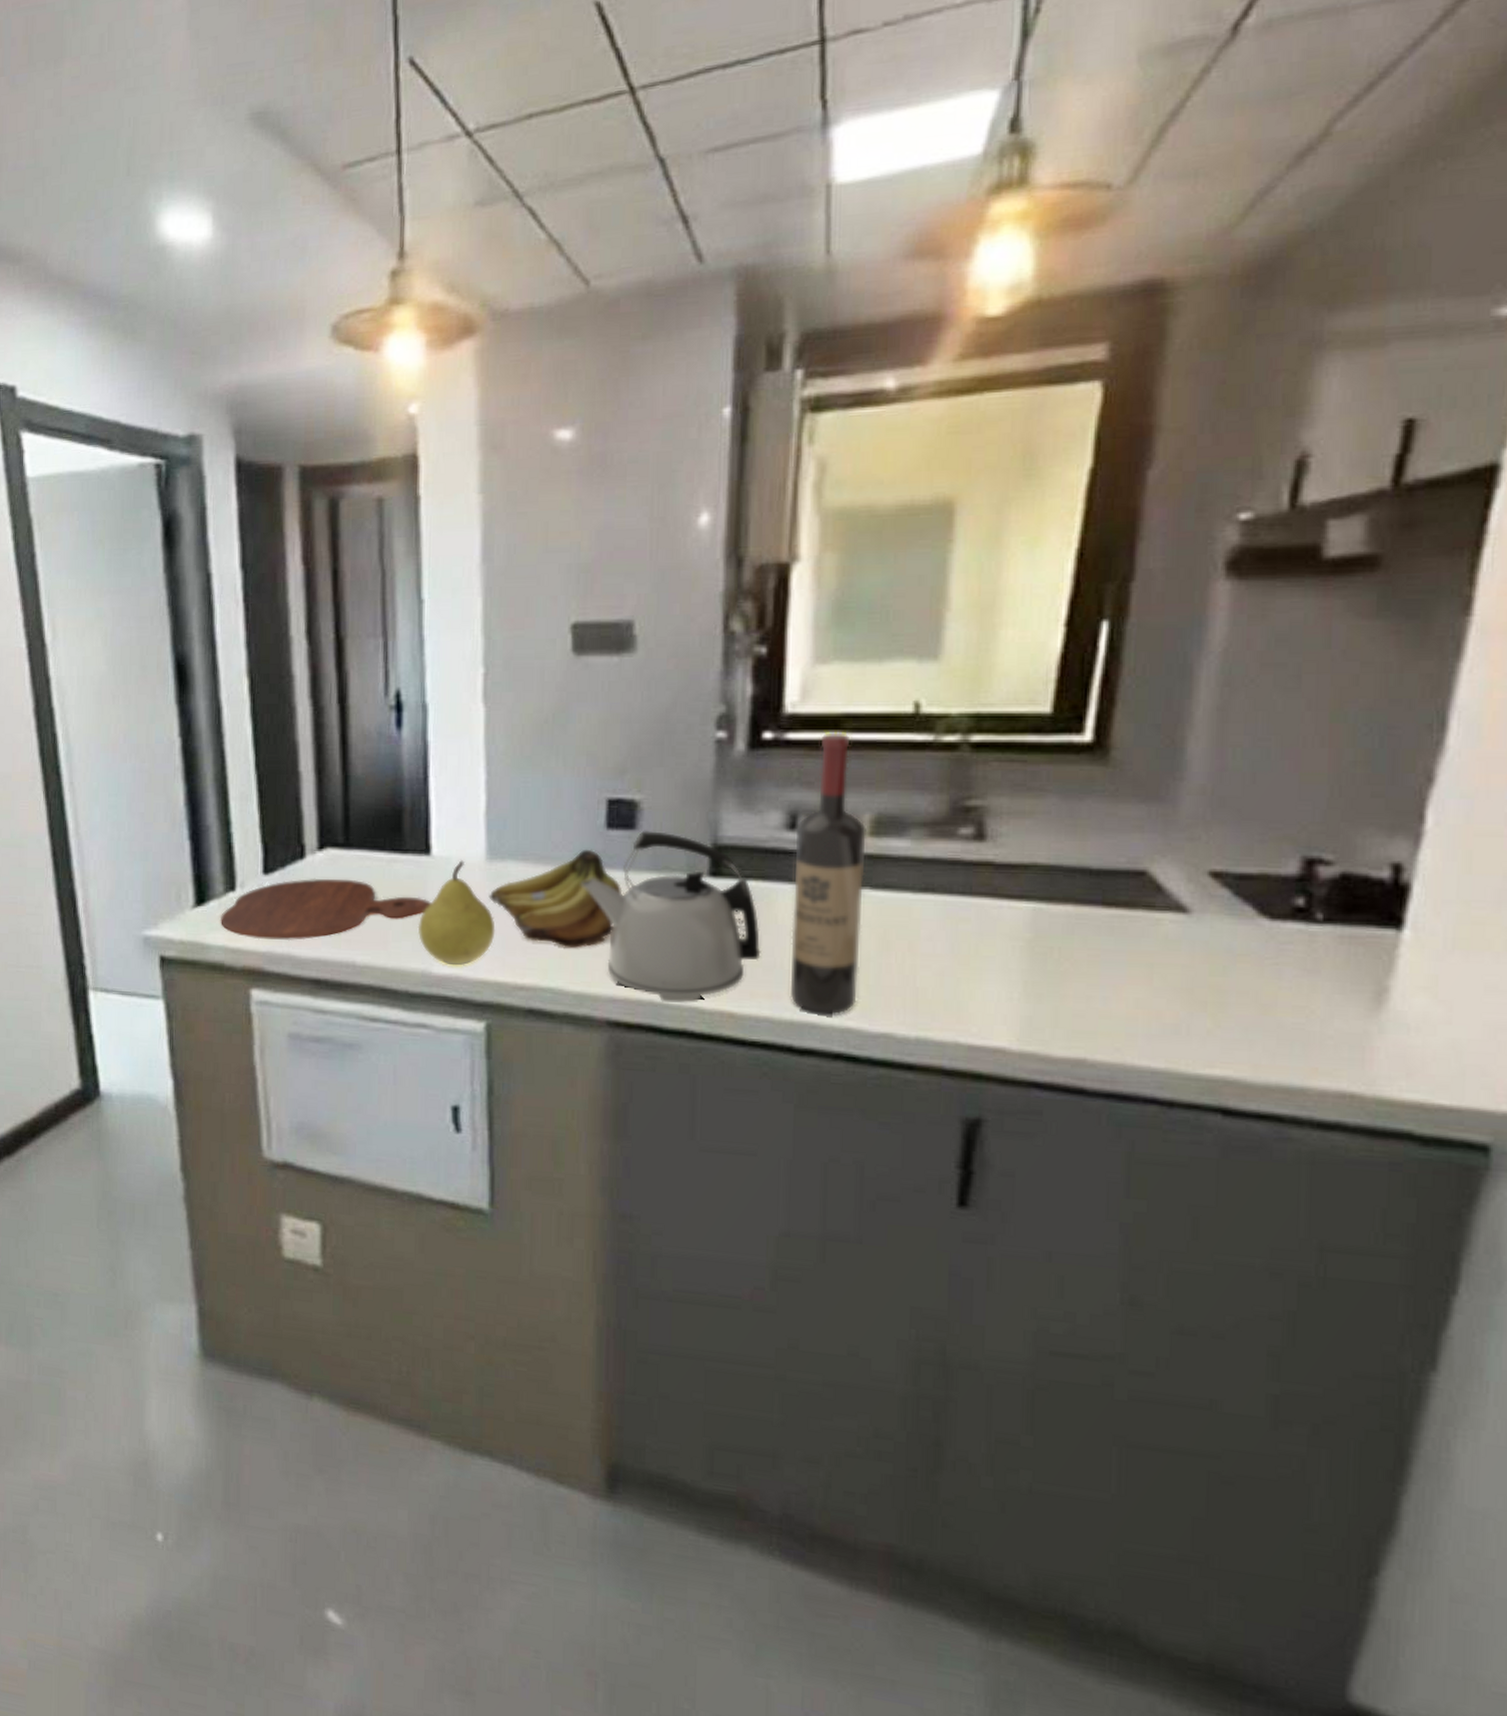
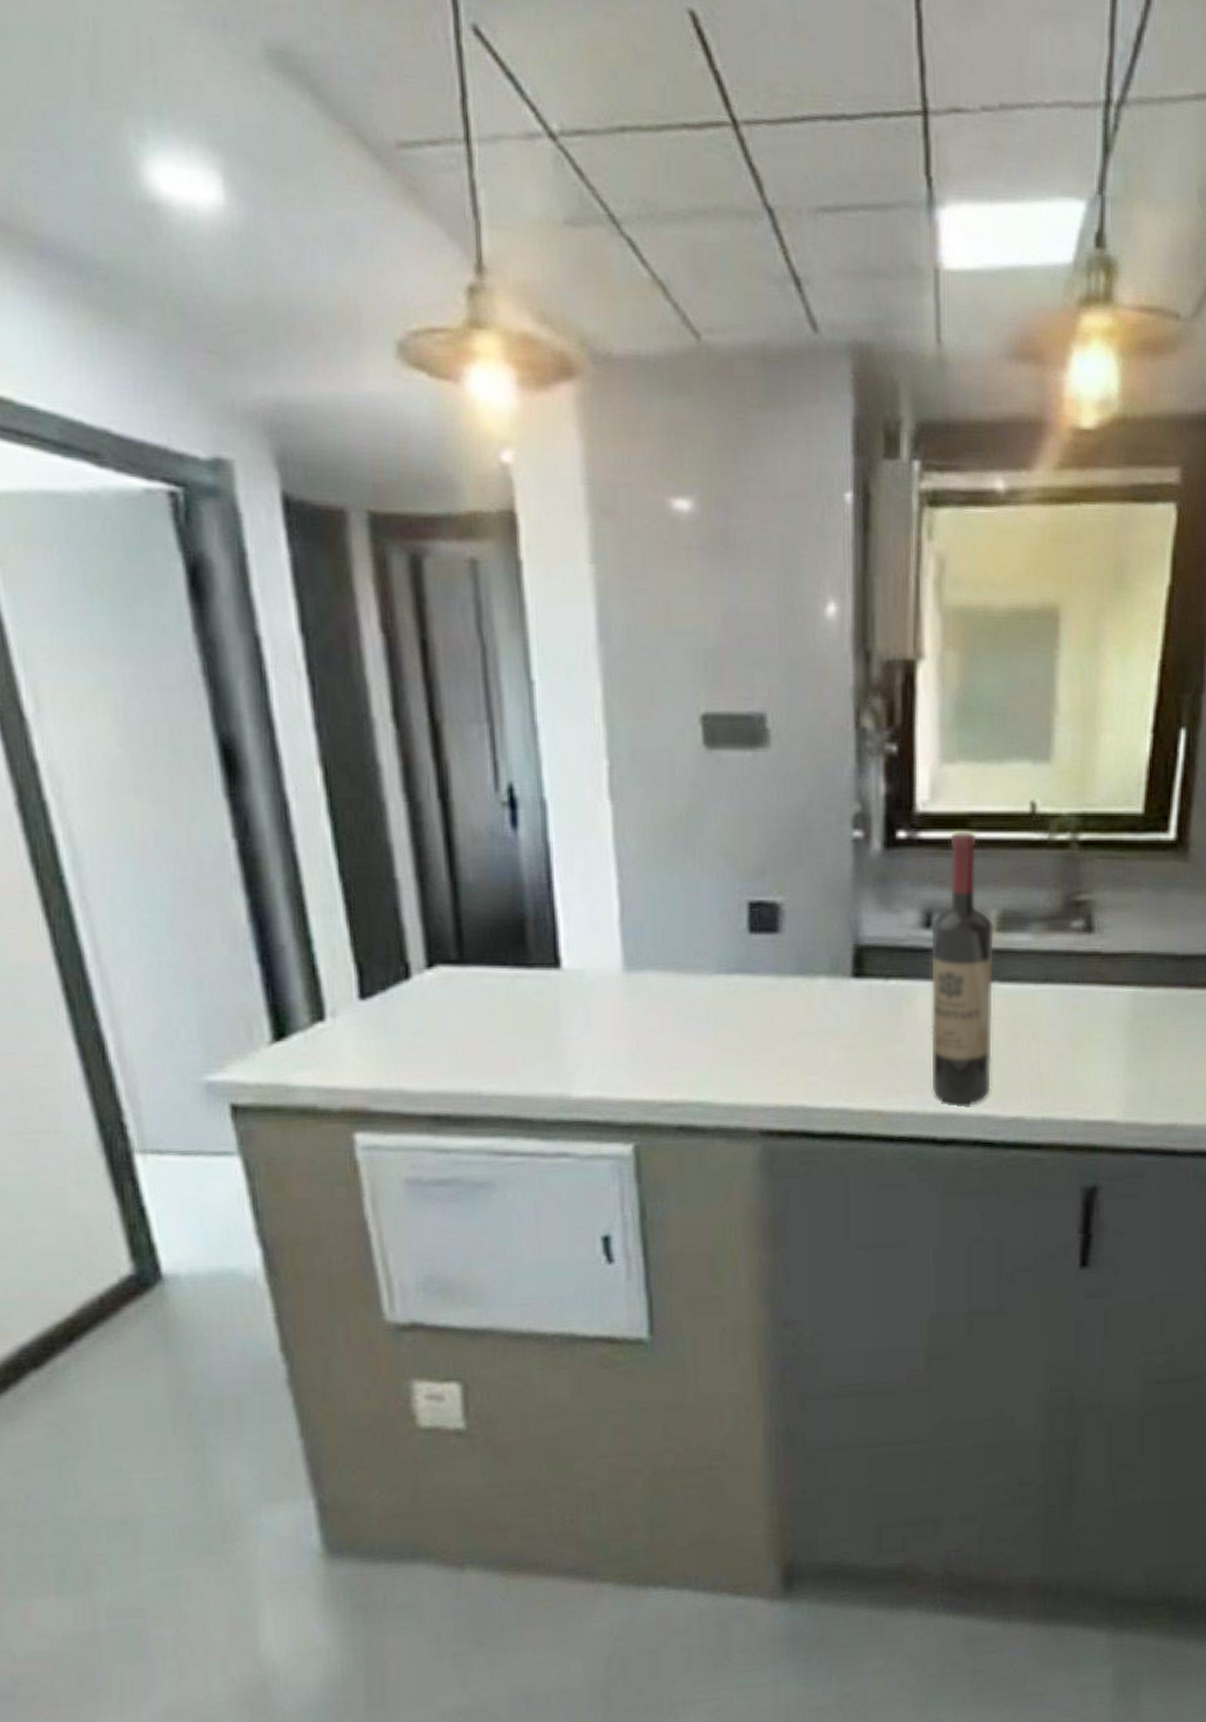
cutting board: present [219,878,432,941] -> none [307,999,566,1076]
fruit: present [417,860,496,966] -> none [551,972,638,1088]
fruit: present [488,849,624,948] -> none [628,955,770,1059]
kettle: present [581,830,761,1004] -> none [726,933,904,1108]

